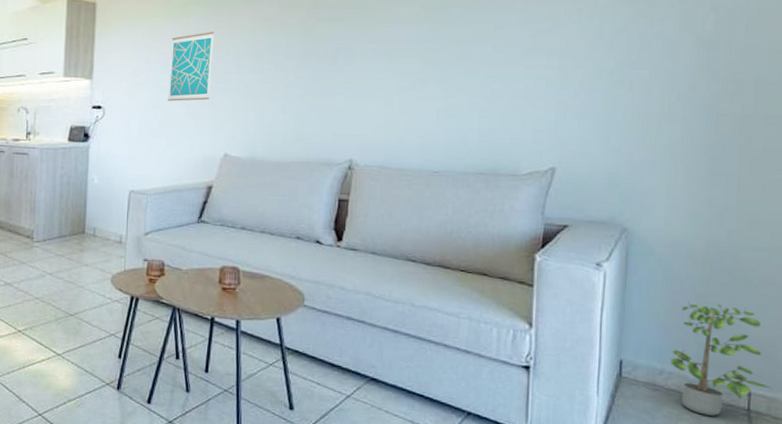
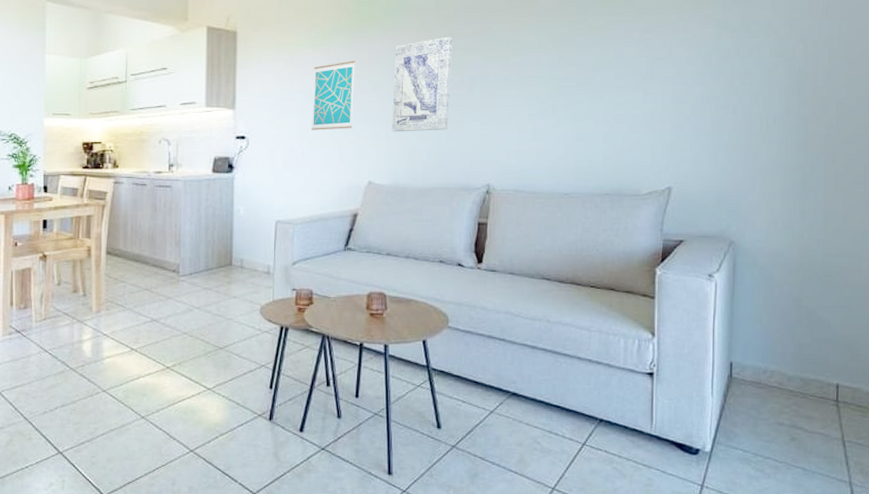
wall art: none [250,7,317,104] -> present [392,36,453,132]
potted plant: present [671,302,773,416] -> none [773,306,856,408]

